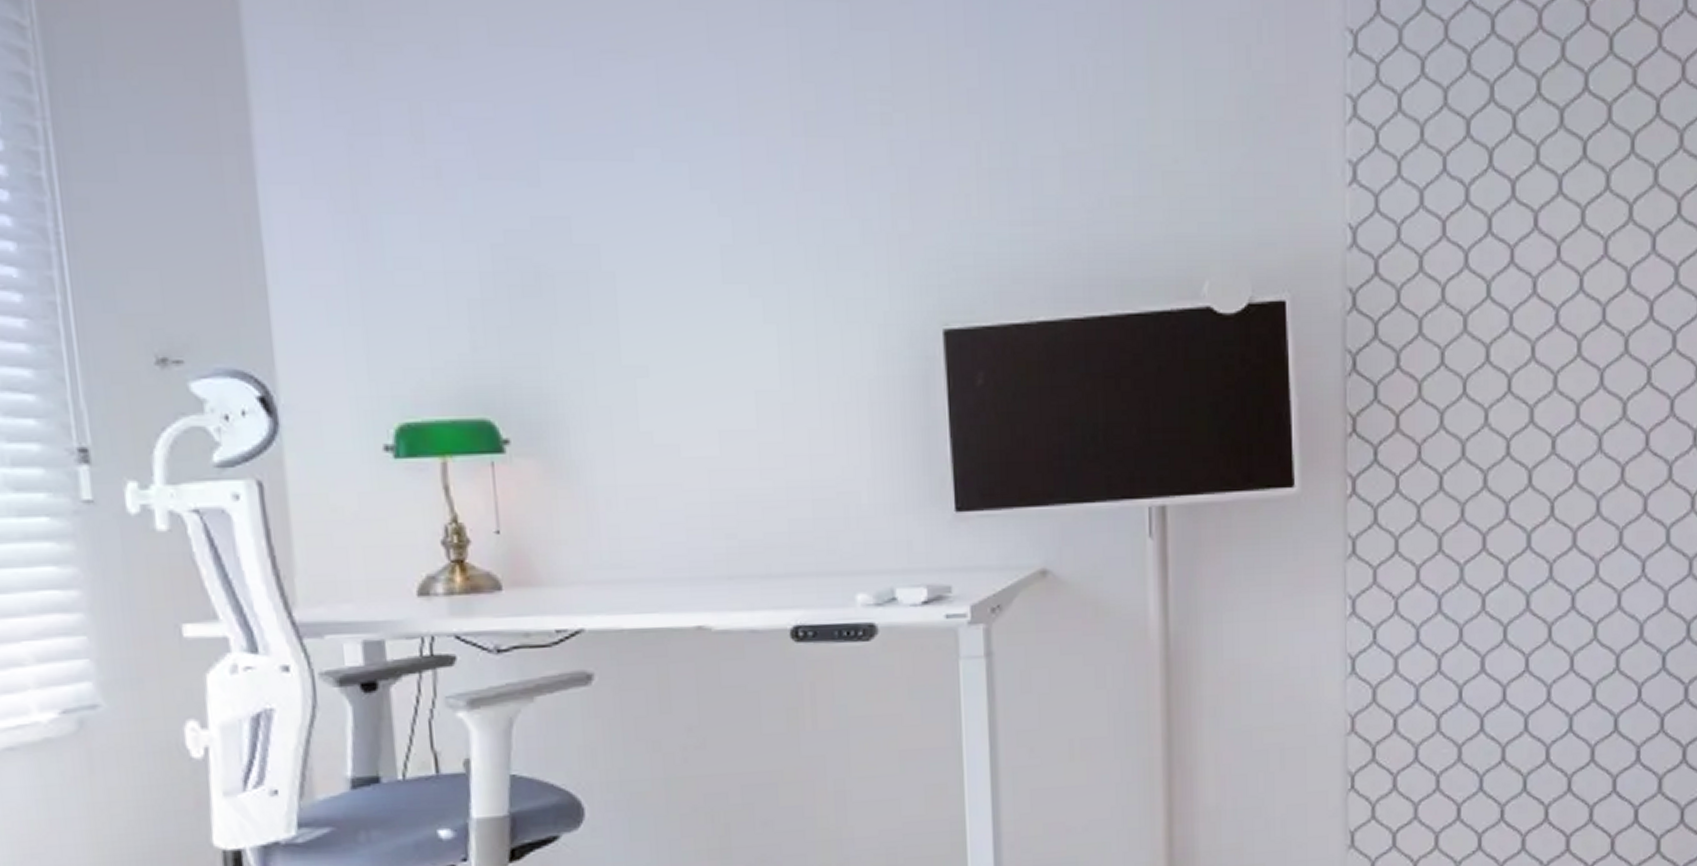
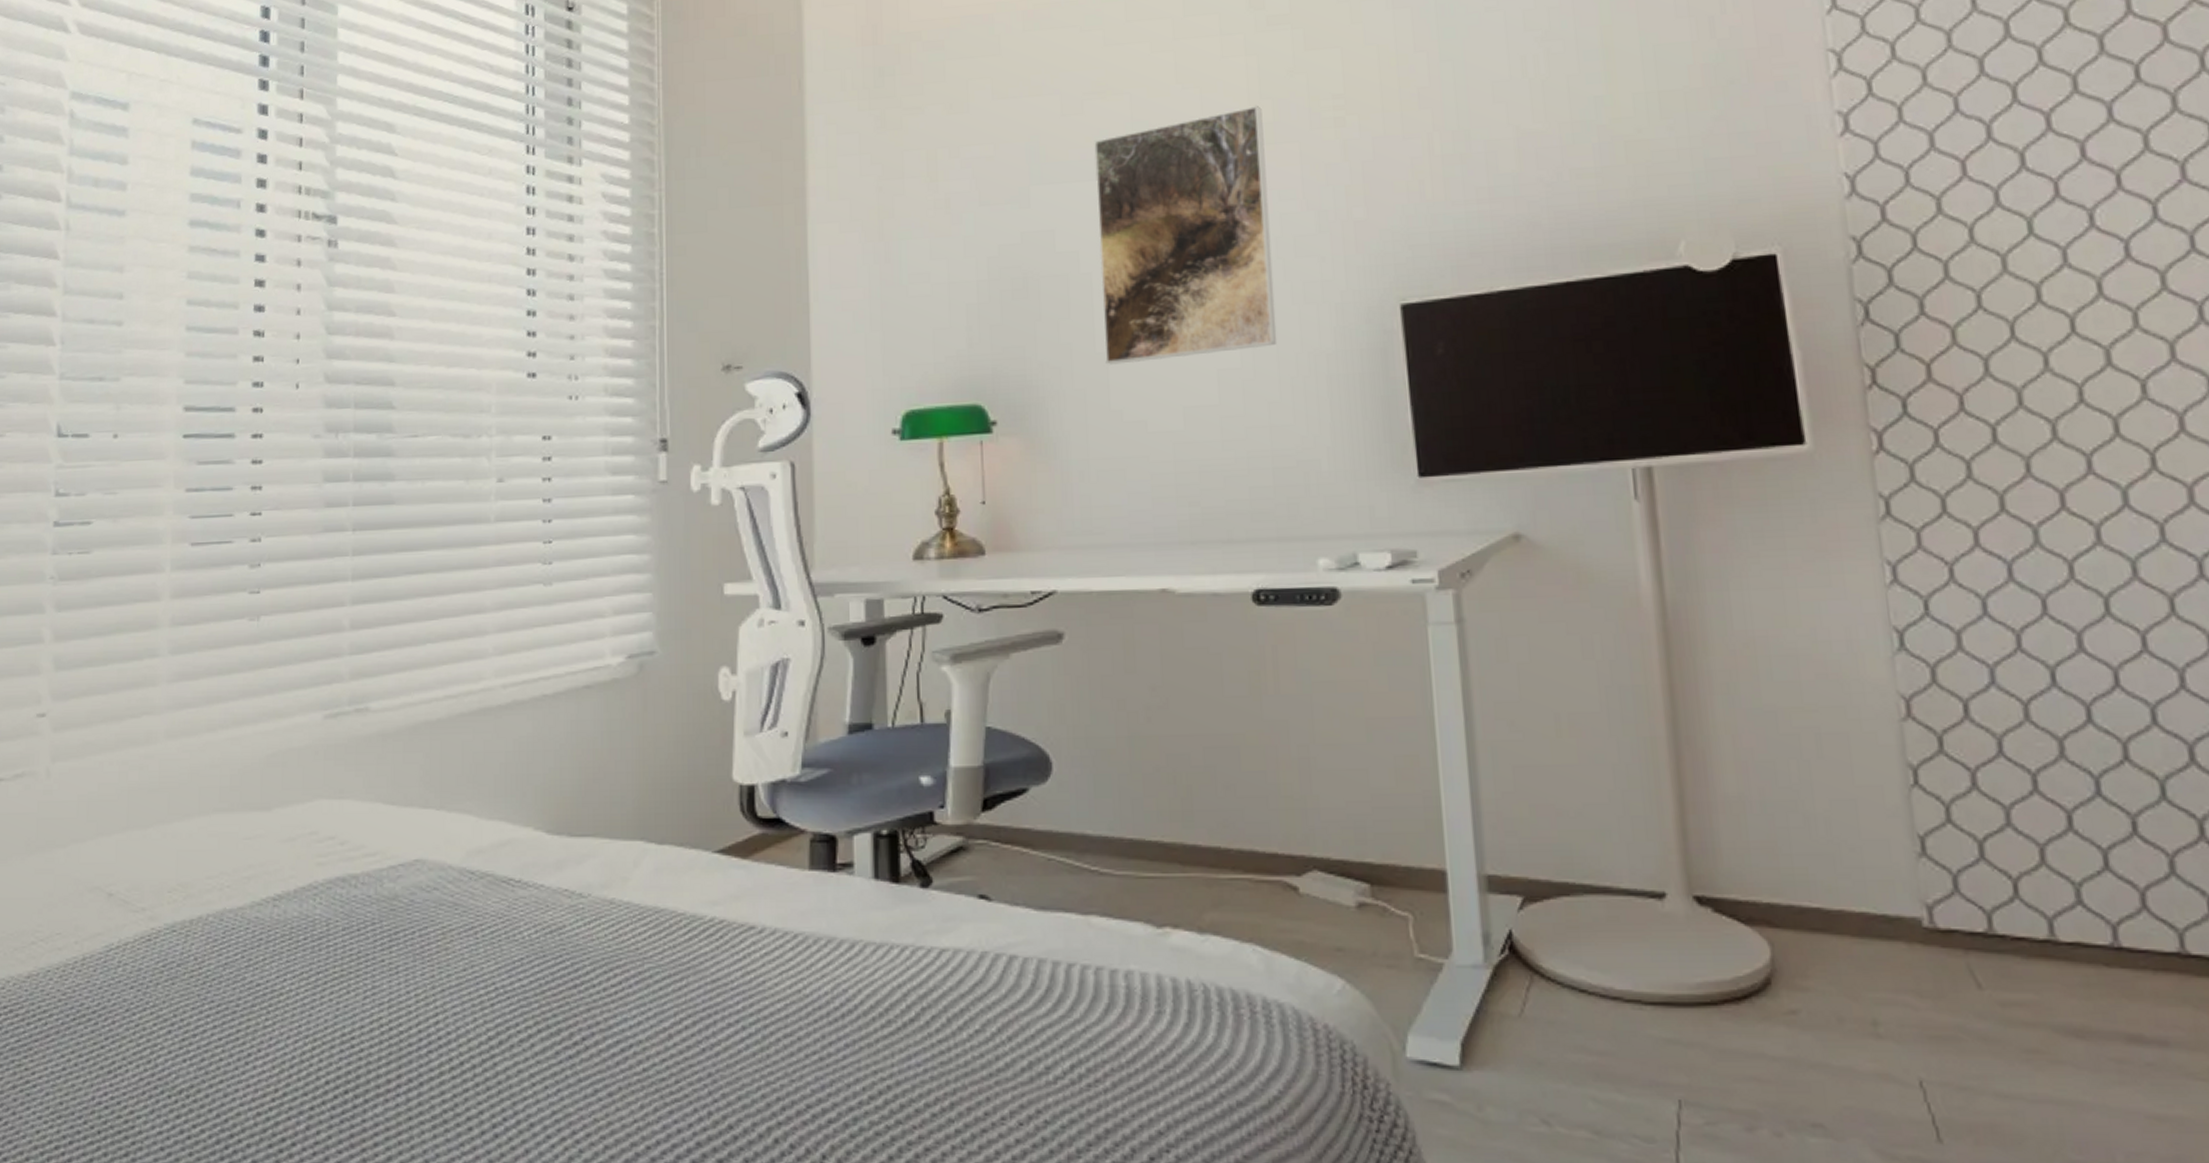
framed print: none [614,88,817,380] -> present [1094,105,1276,365]

